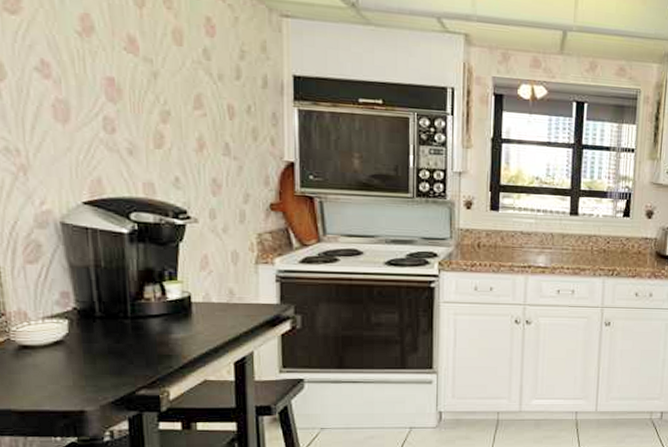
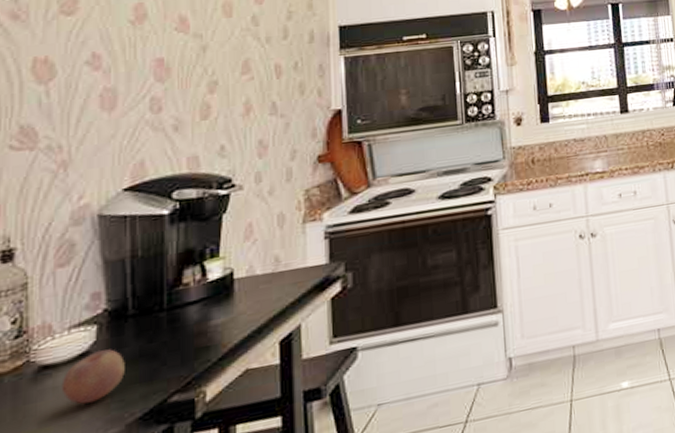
fruit: none [40,342,96,383] -> present [61,349,125,405]

